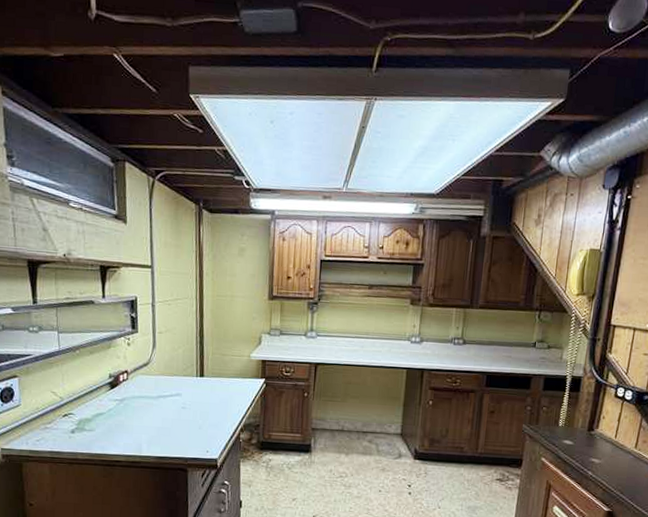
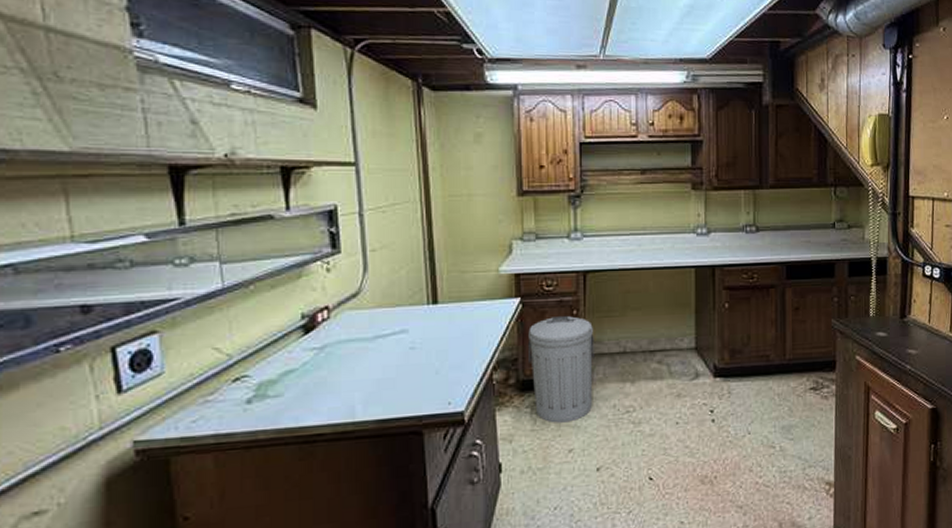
trash can: none [267,396,320,478] -> present [527,315,594,423]

